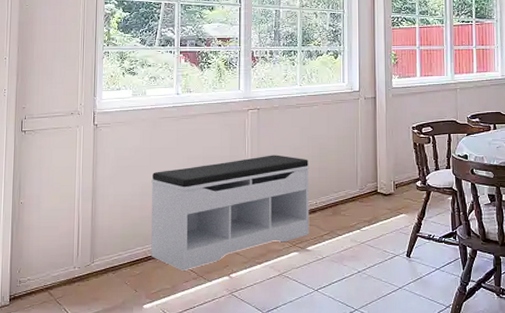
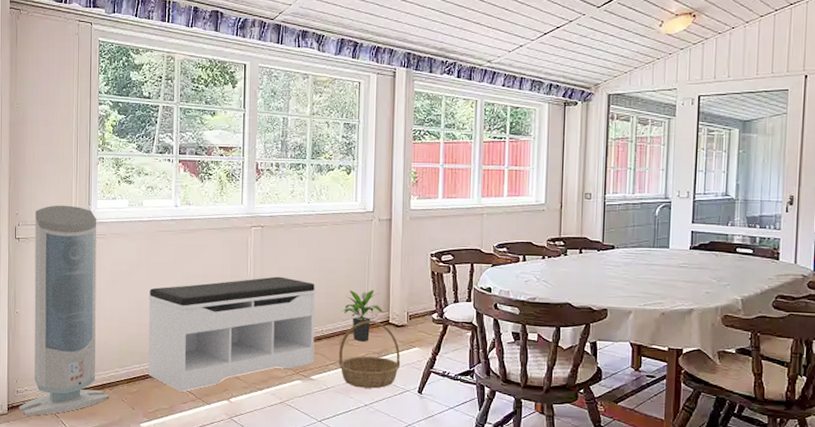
air purifier: none [21,97,112,305] -> present [19,205,109,416]
basket: none [332,191,390,256] -> present [338,320,401,389]
potted plant: none [334,162,372,212] -> present [342,290,384,342]

